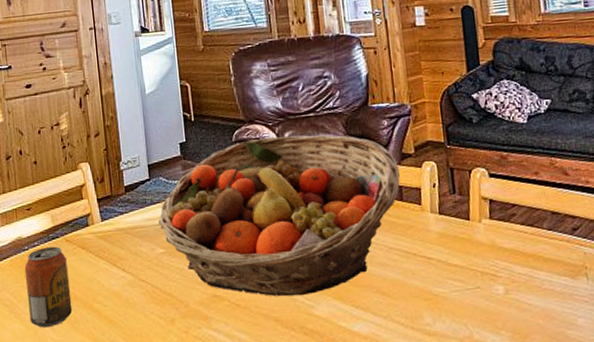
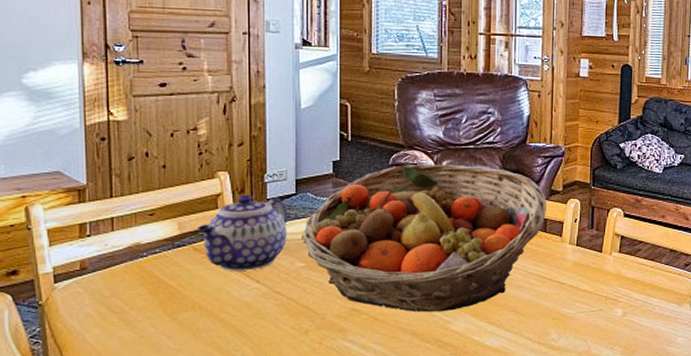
beverage can: present [24,246,73,328] -> none [141,254,195,336]
teapot: none [67,183,146,261] -> present [198,194,287,271]

